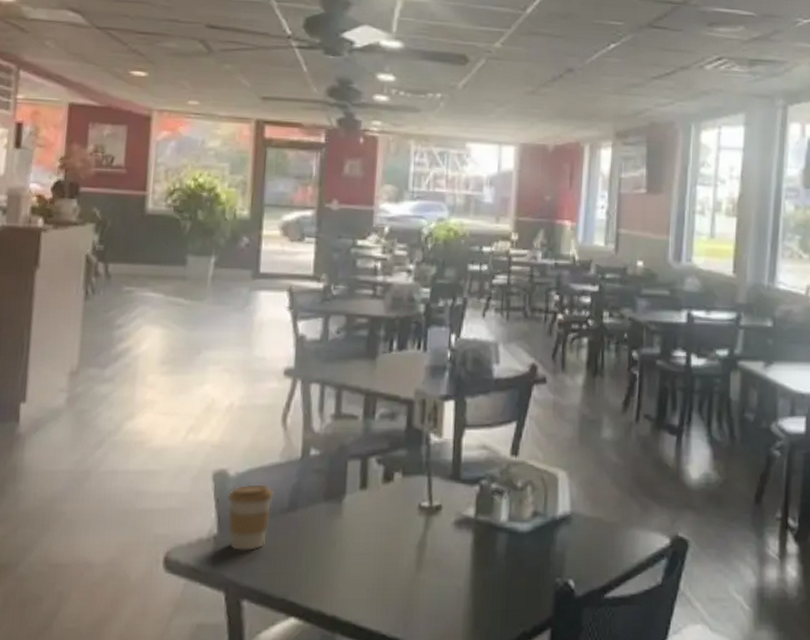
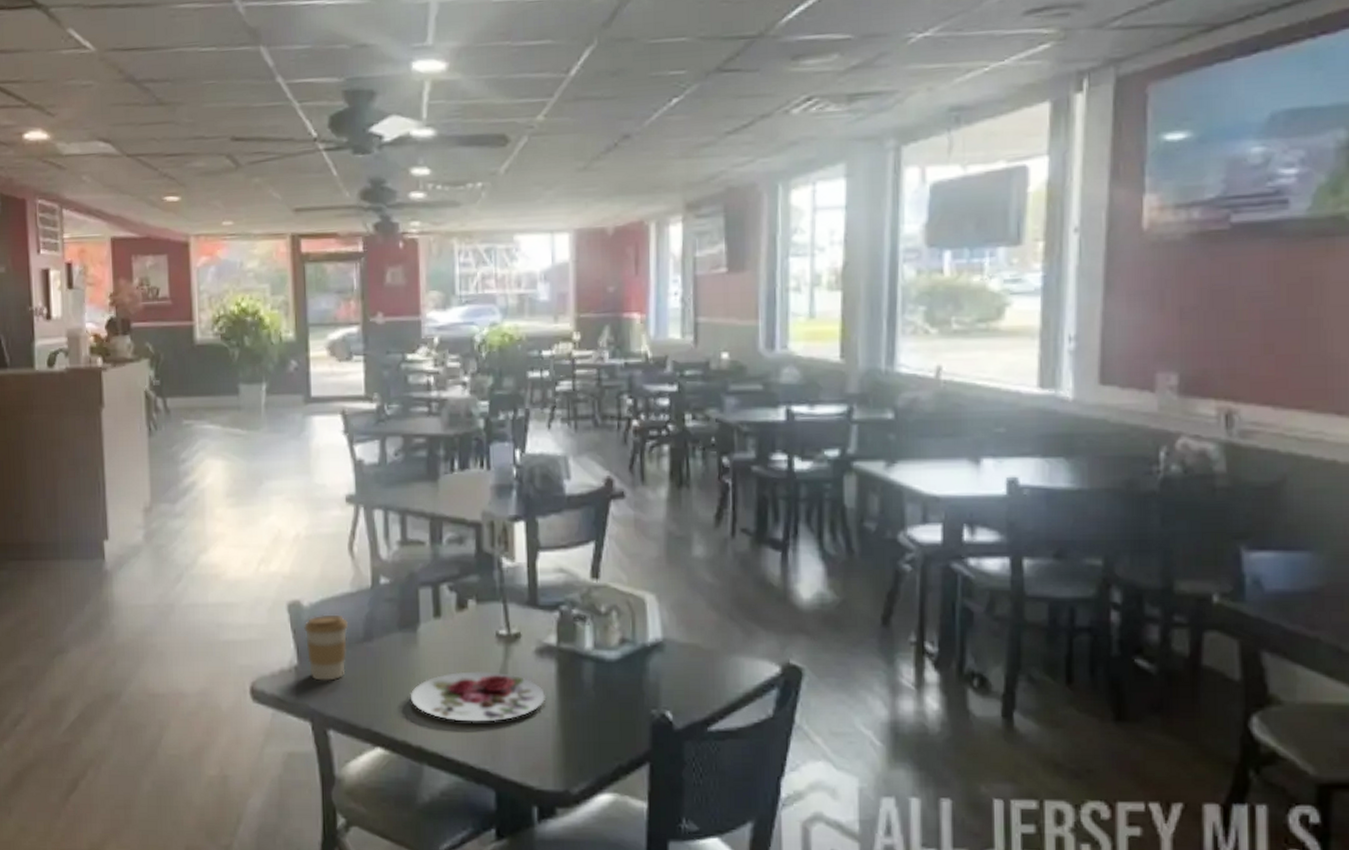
plate: none [329,541,461,591] -> present [410,671,546,722]

